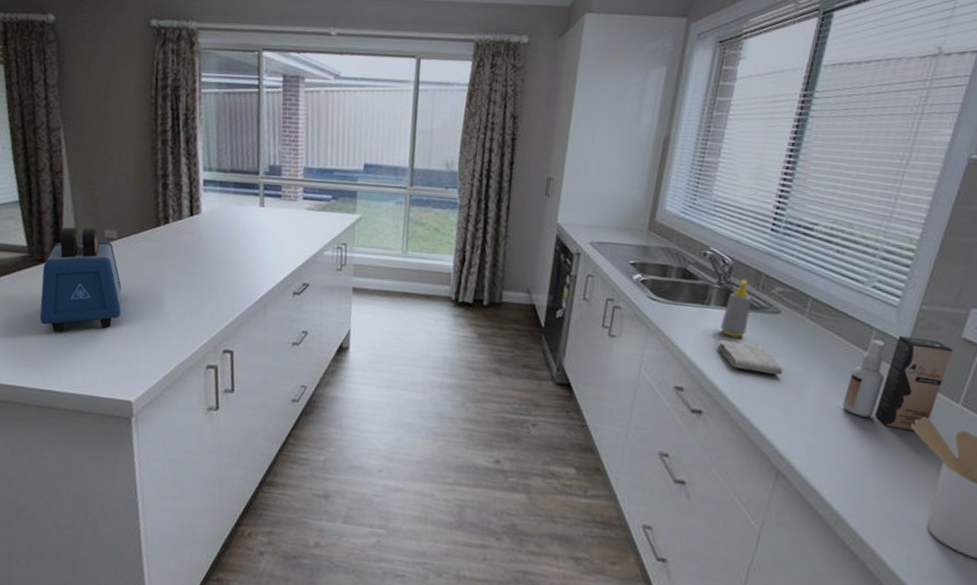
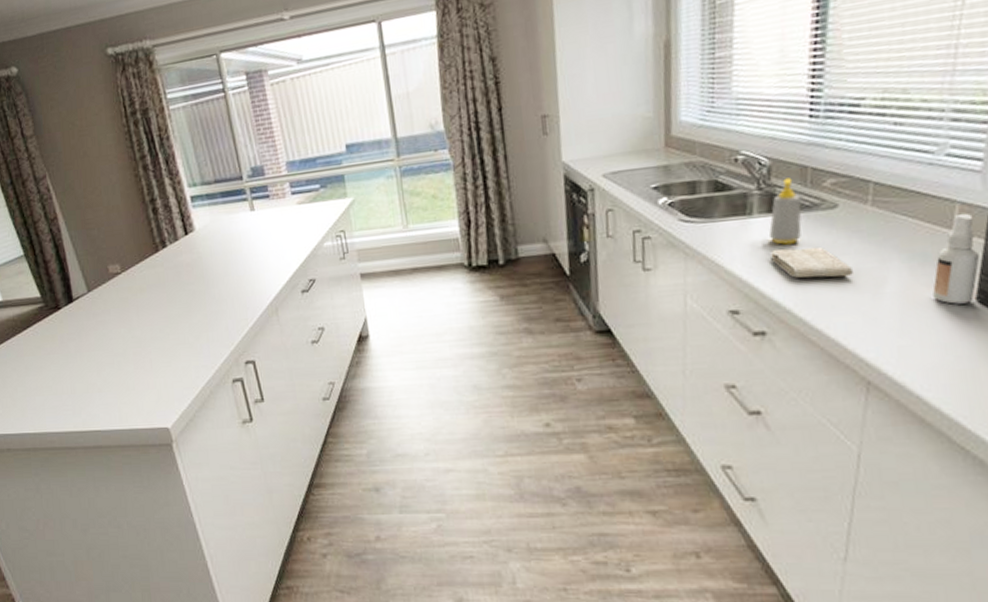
toaster: present [40,227,122,333] -> none [59,266,140,374]

